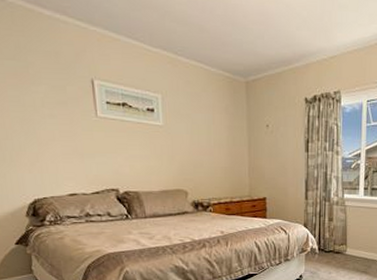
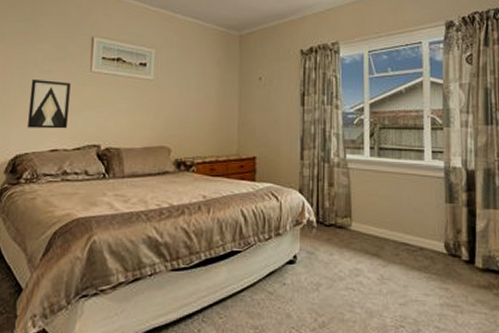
wall art: none [34,124,83,174] -> present [27,80,71,129]

